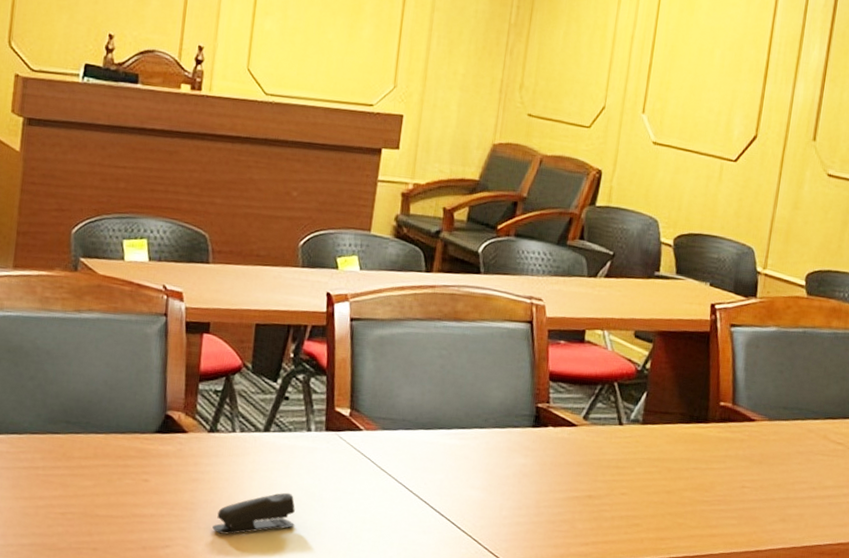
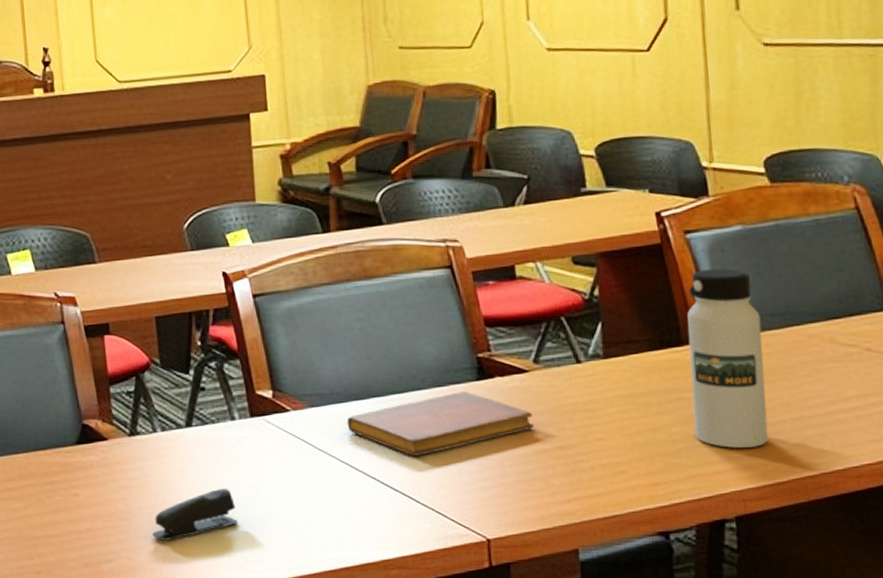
notebook: none [411,434,573,488] -> present [346,391,534,456]
water bottle: none [701,360,775,518] -> present [687,268,769,448]

